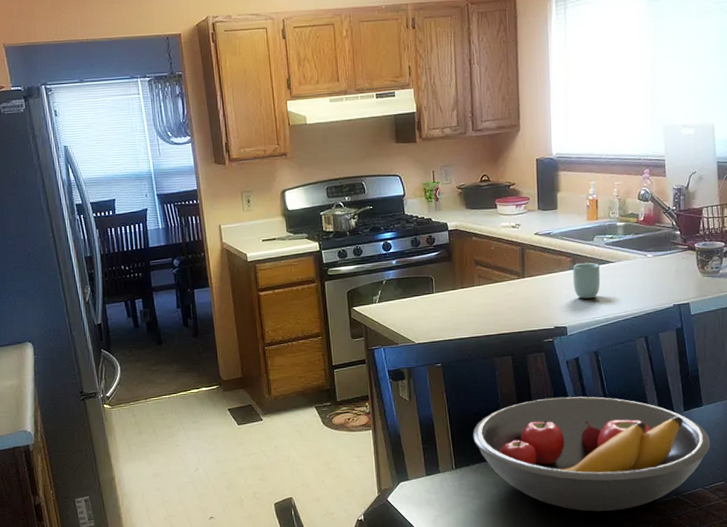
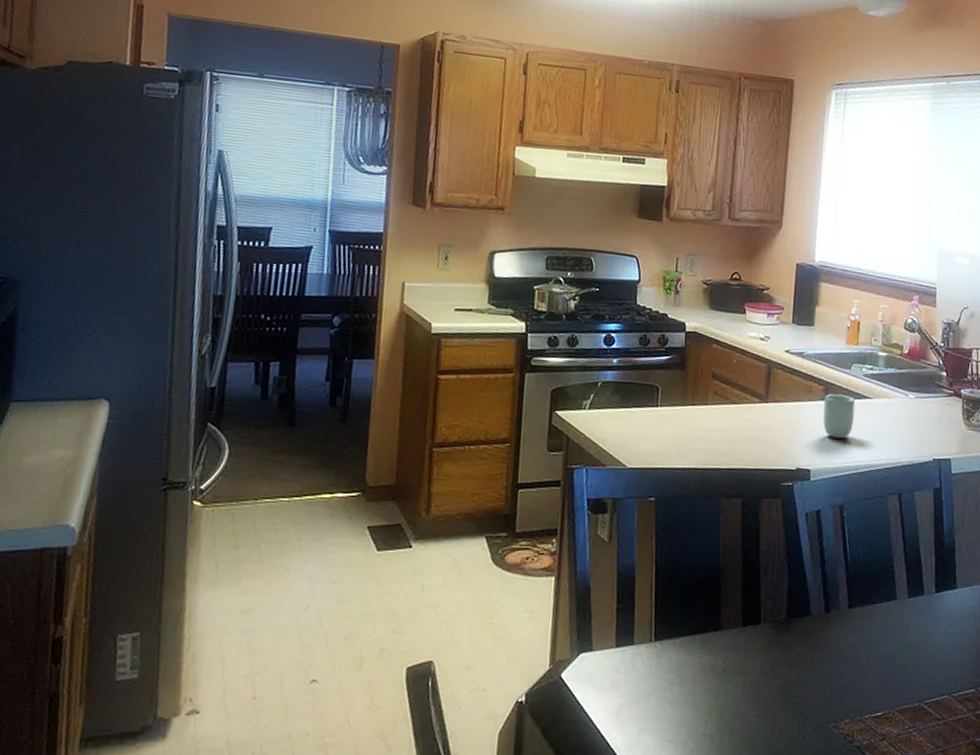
fruit bowl: present [472,396,711,512] -> none [681,558,963,717]

